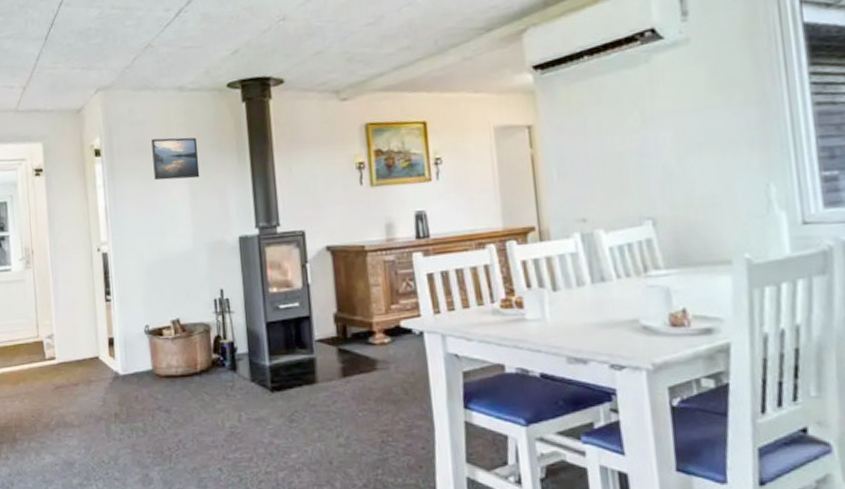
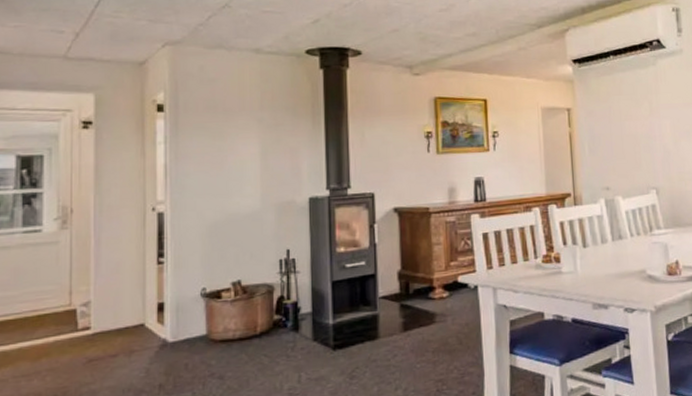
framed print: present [151,137,200,181] -> none [222,98,273,140]

